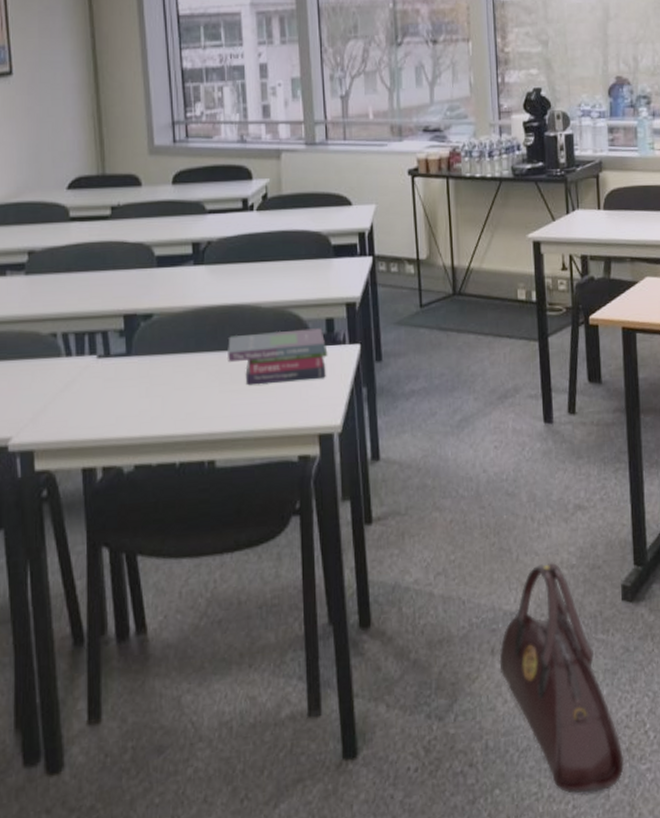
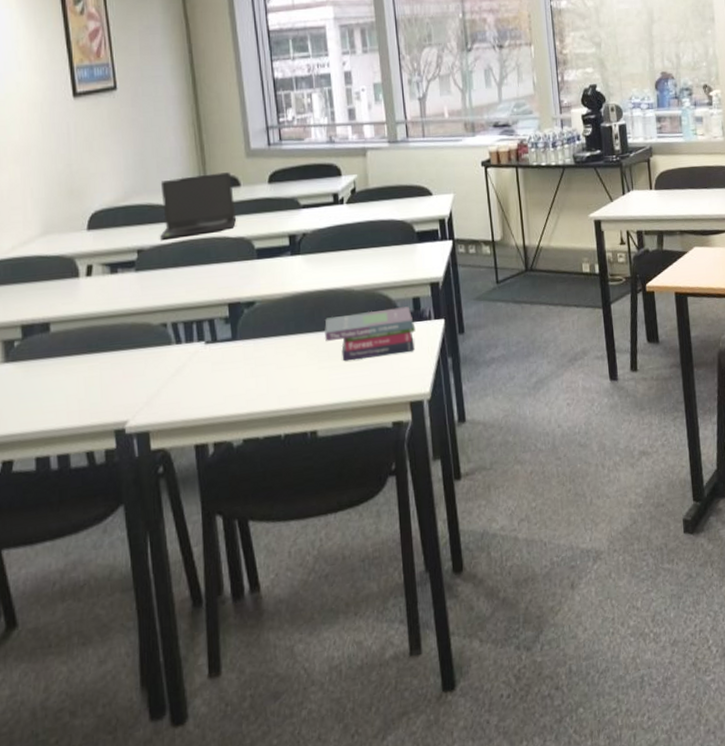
laptop: none [53,170,135,241] -> present [160,172,236,240]
handbag: present [499,562,624,793] -> none [578,503,691,706]

